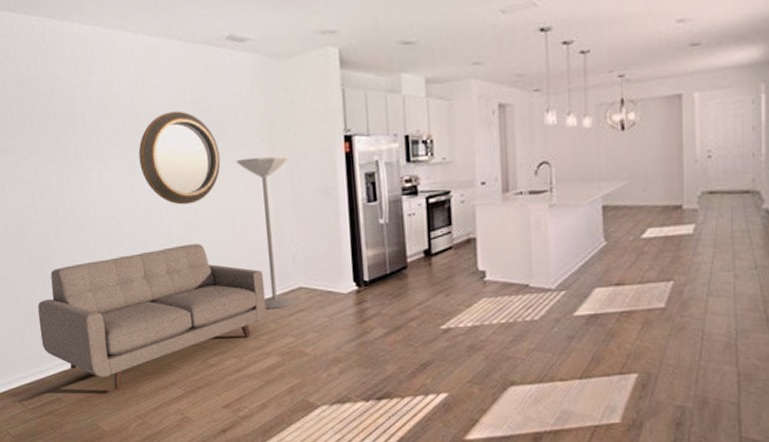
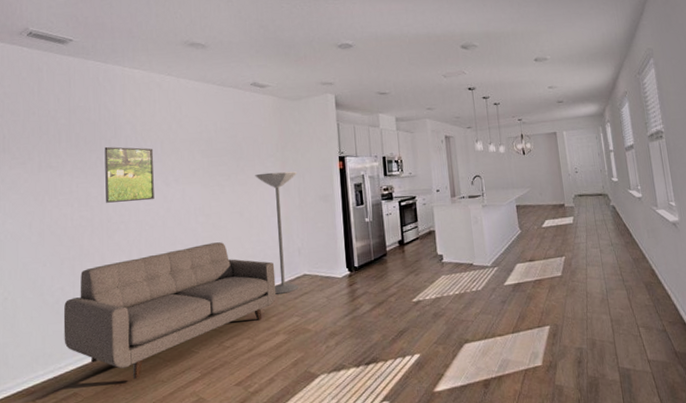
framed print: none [60,125,120,194] -> present [104,146,154,203]
home mirror: present [138,111,221,205] -> none [173,136,242,211]

